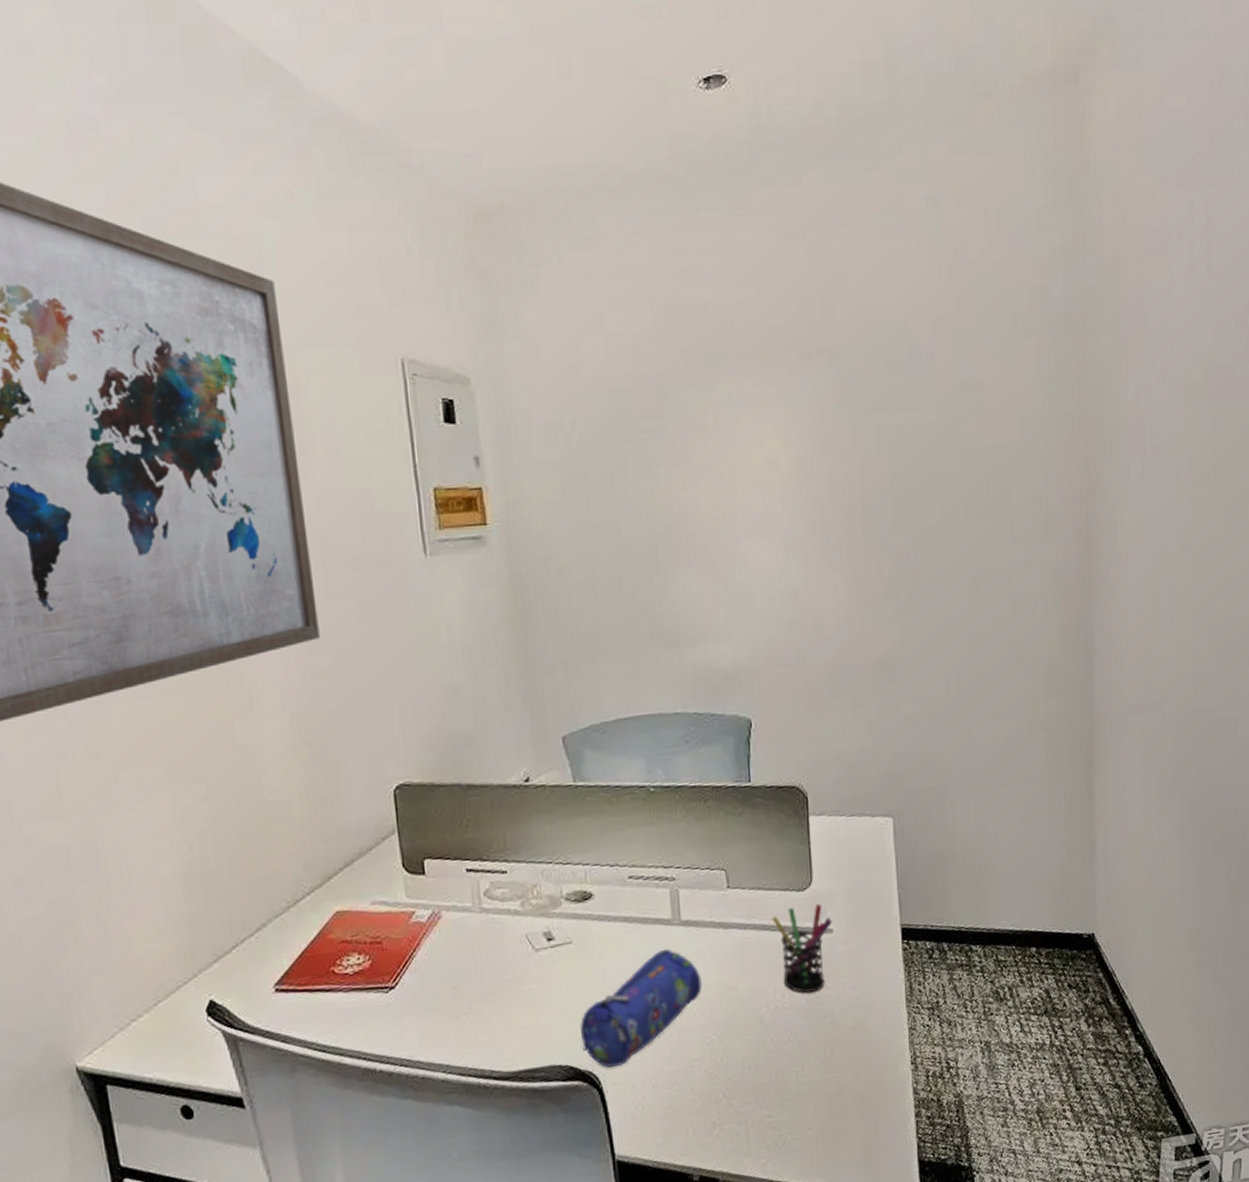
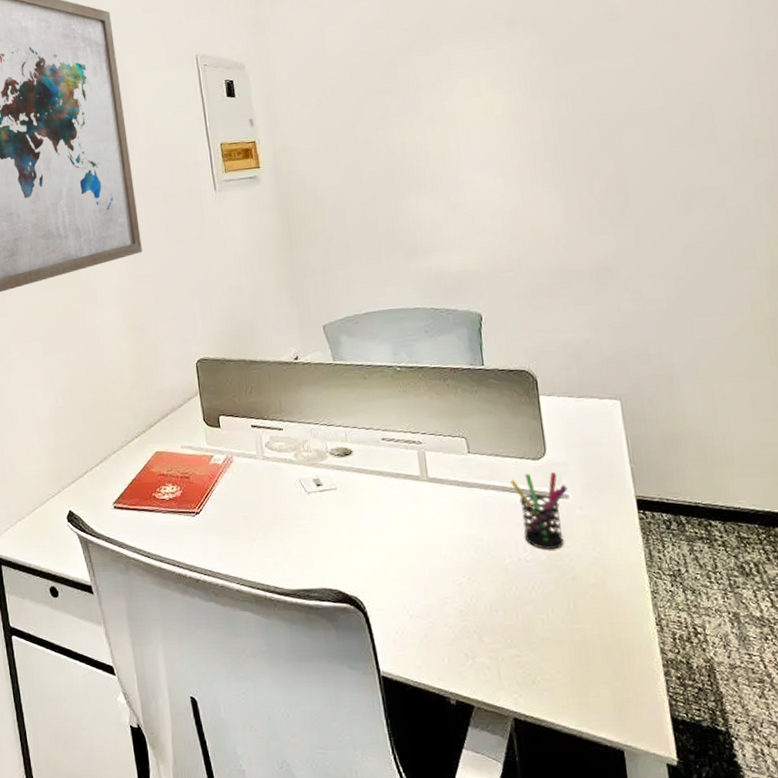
pencil case: present [580,948,702,1068] -> none [346,500,450,596]

